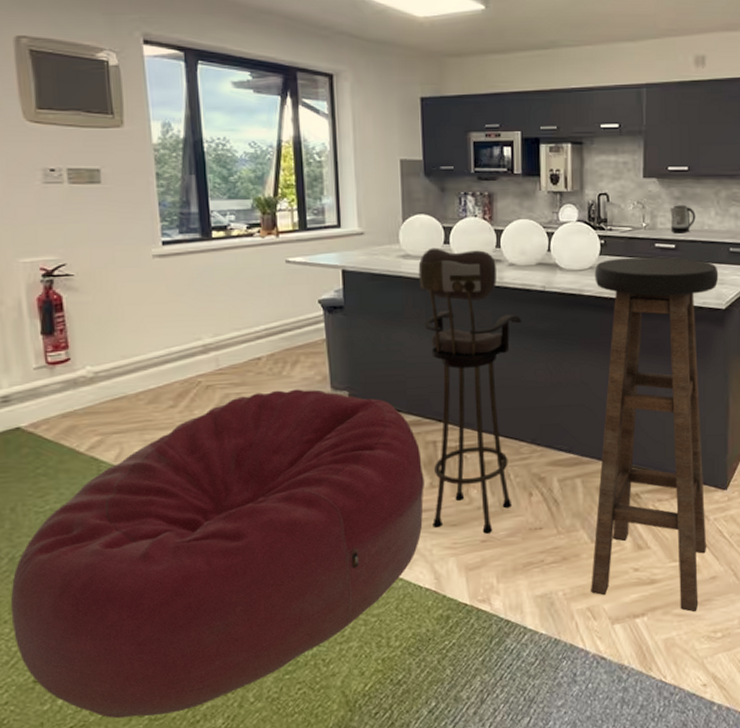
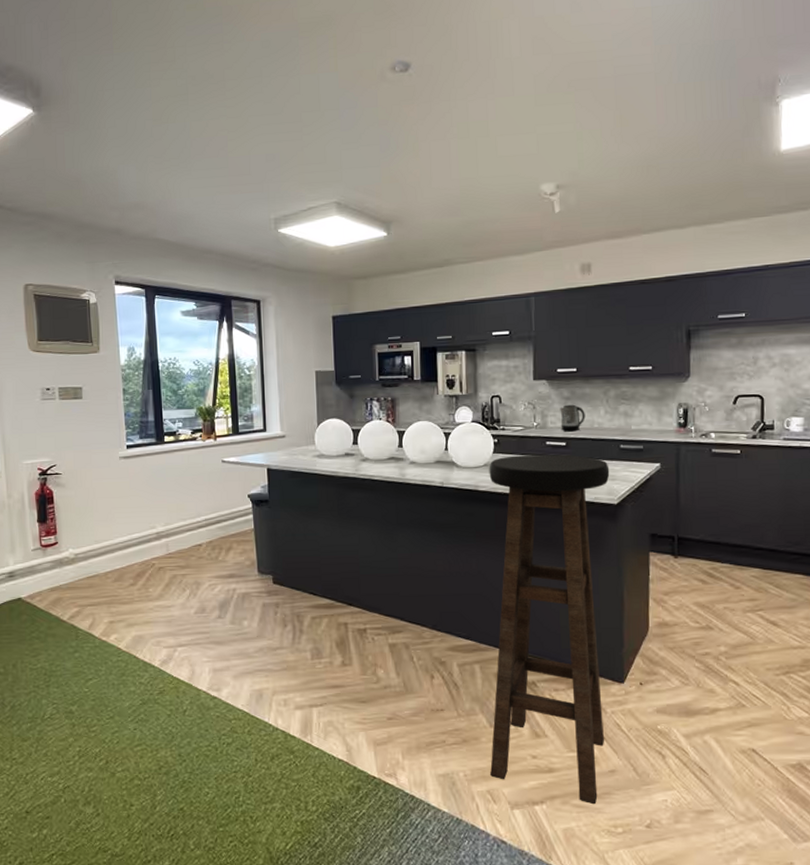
bean bag chair: present [10,389,424,719] -> none [11,572,337,851]
bar stool: present [418,247,522,534] -> none [331,448,423,712]

